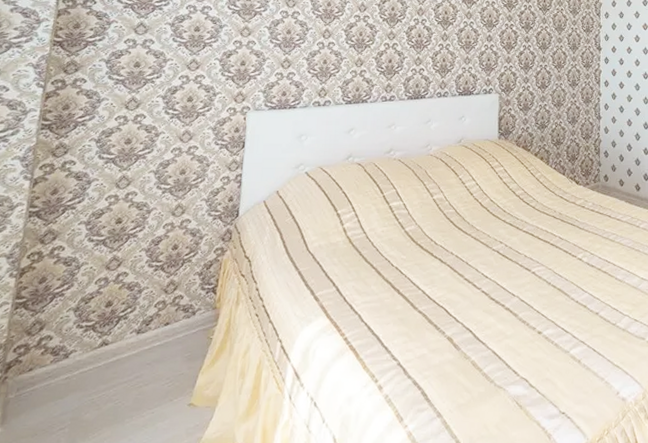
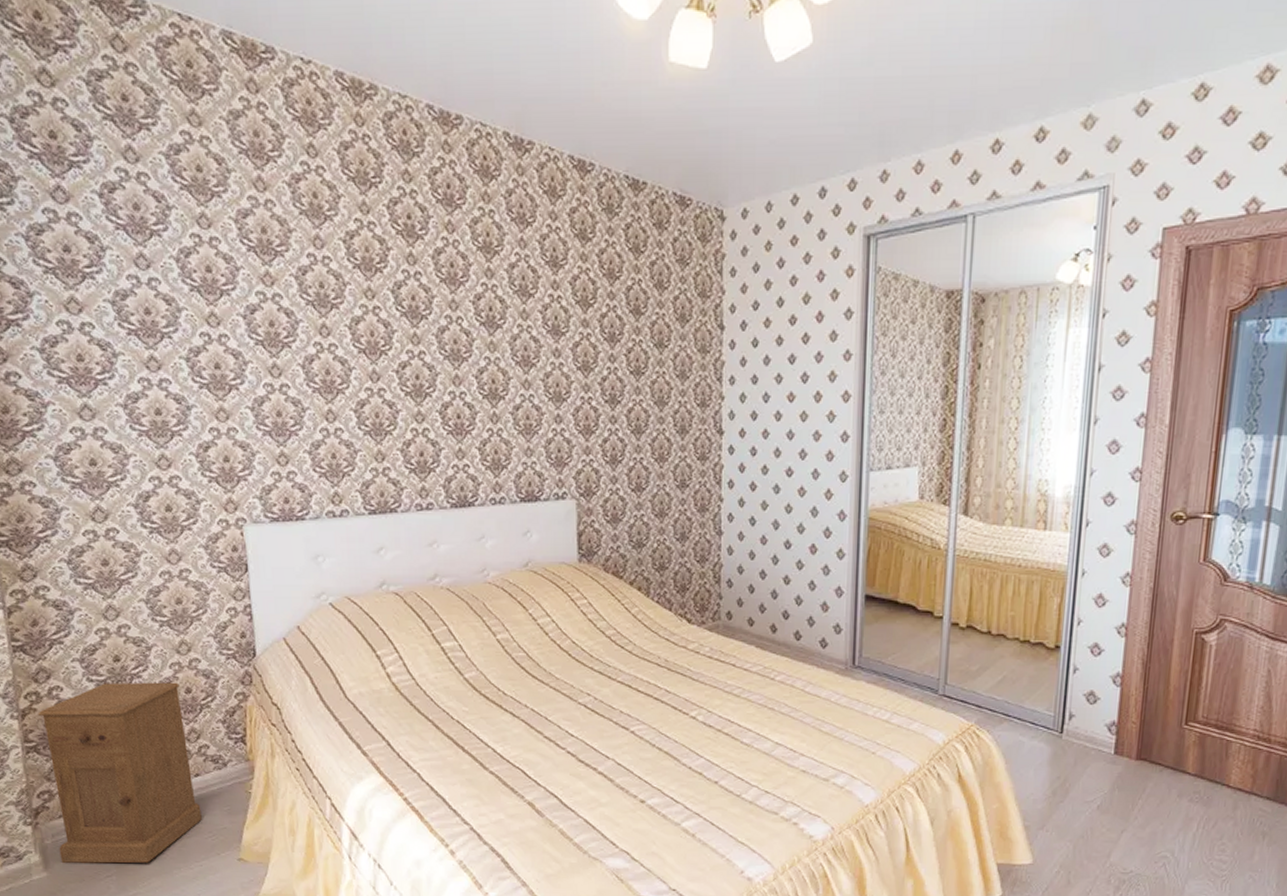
nightstand: none [18,240,169,417] -> present [38,682,202,864]

